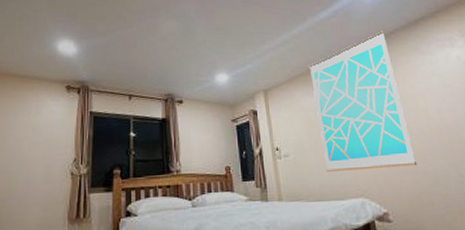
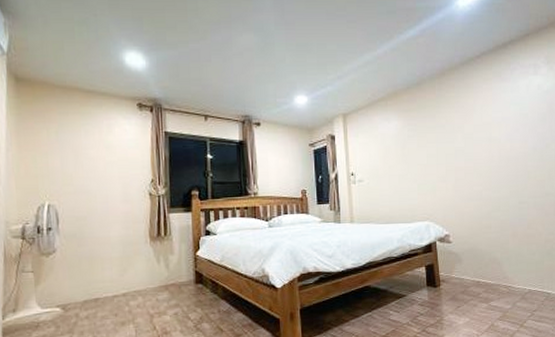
wall art: present [308,31,418,173] -> none [390,54,482,198]

